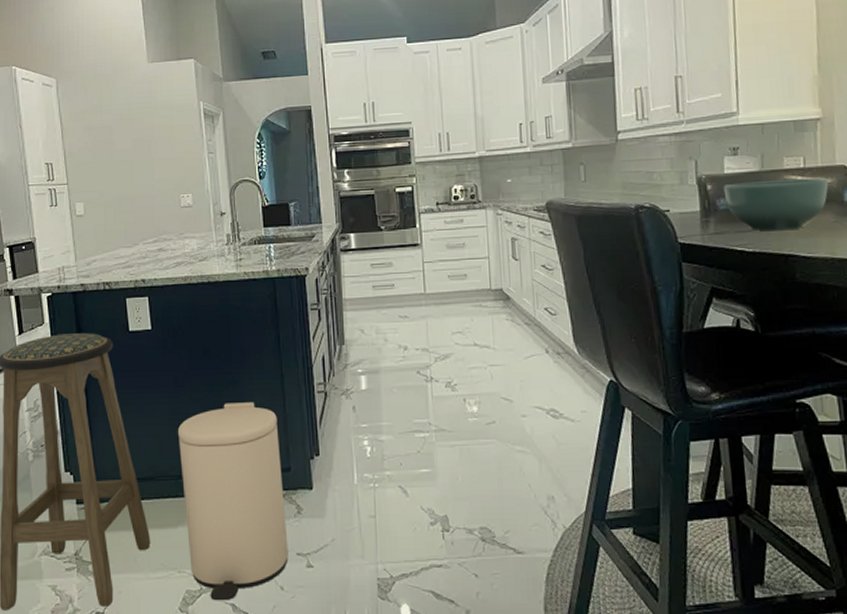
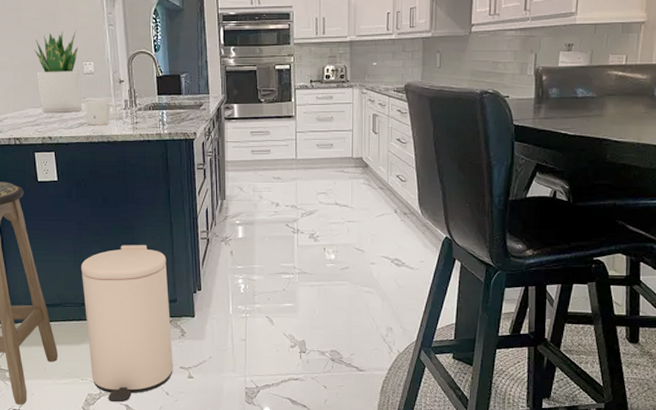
planter: none [127,160,179,254] -> present [35,30,82,114]
mug: none [182,236,218,265] -> present [85,101,117,125]
bowl: present [723,178,829,231] -> none [556,75,644,117]

